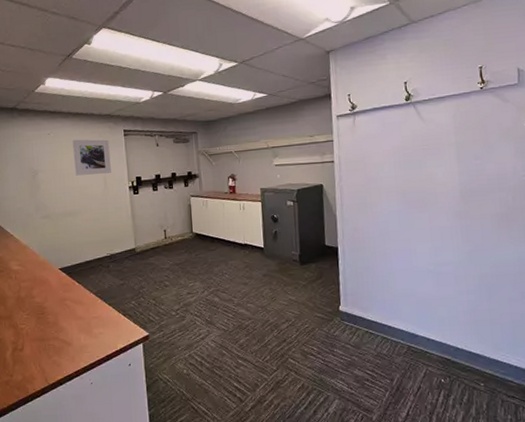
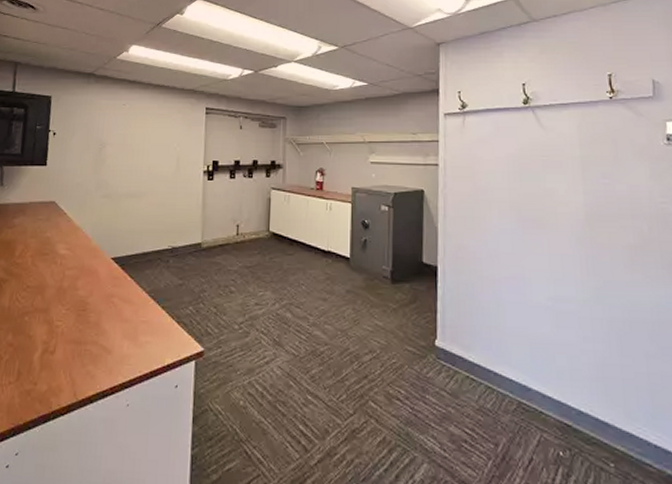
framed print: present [72,139,111,176] -> none [146,113,189,154]

